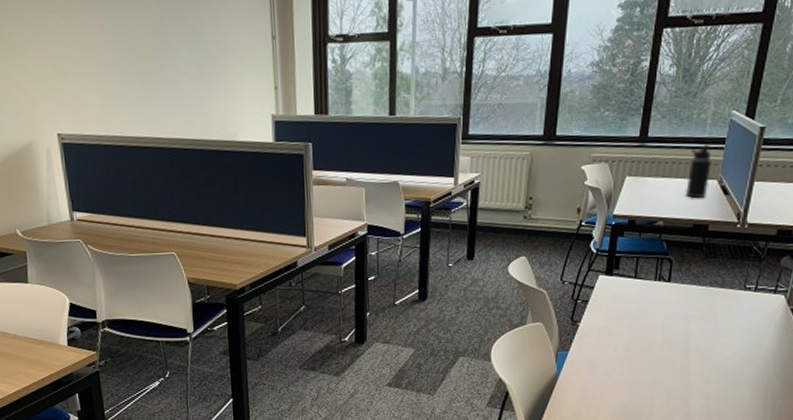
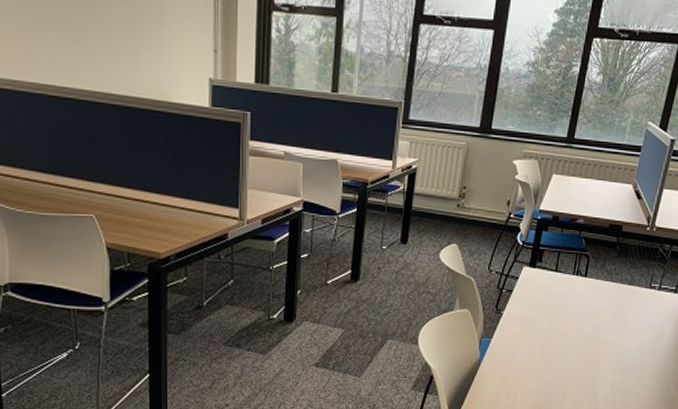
water bottle: present [685,144,712,199] -> none [604,150,628,201]

